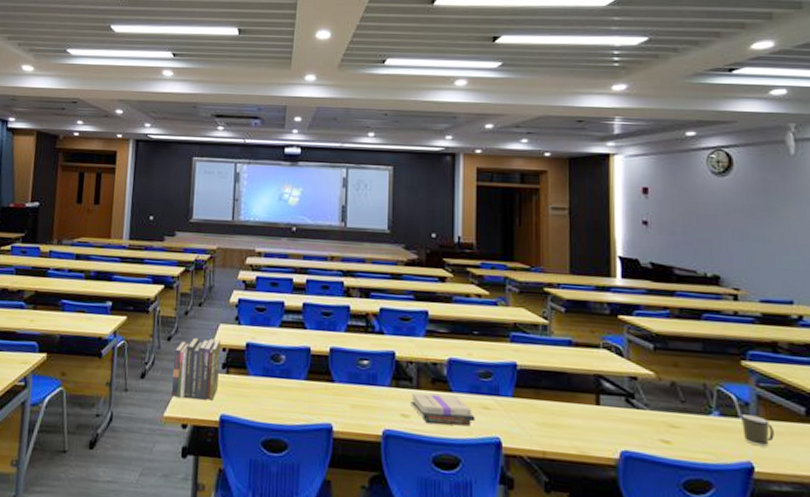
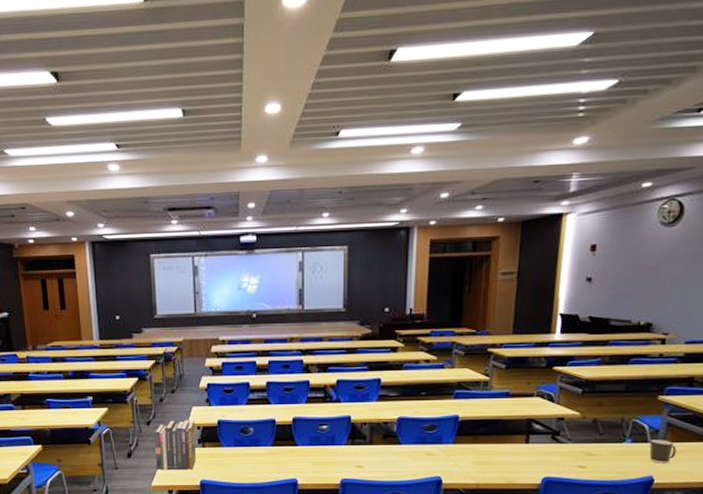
books: present [410,393,476,427] -> none [364,448,420,471]

